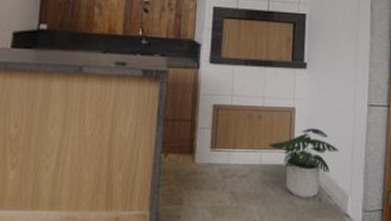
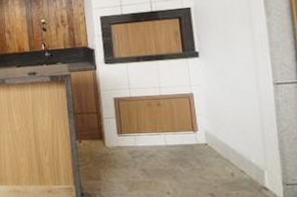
potted plant: present [268,128,339,198] -> none [171,110,247,173]

